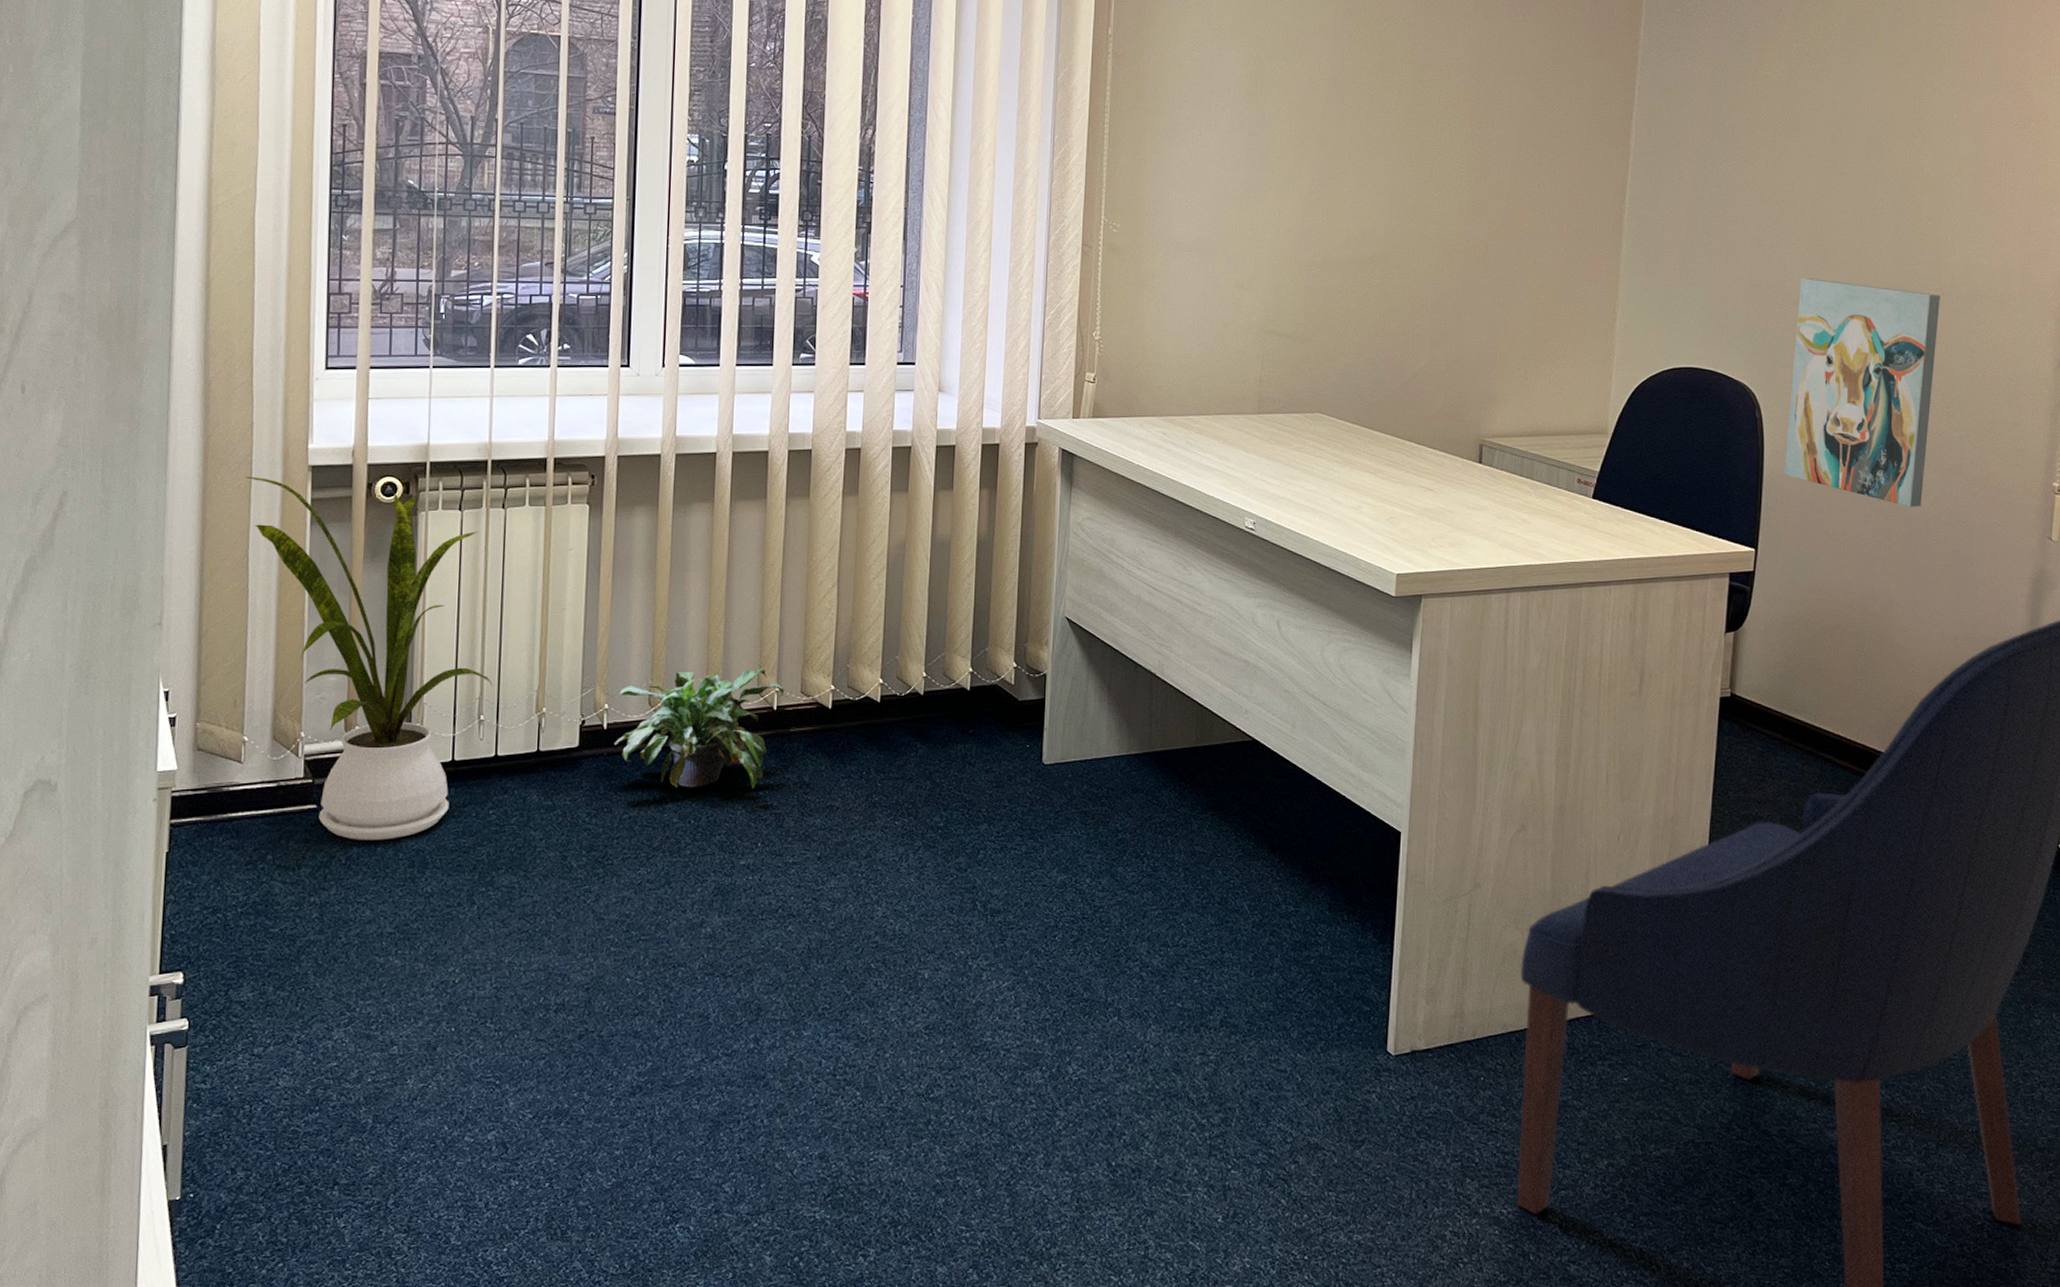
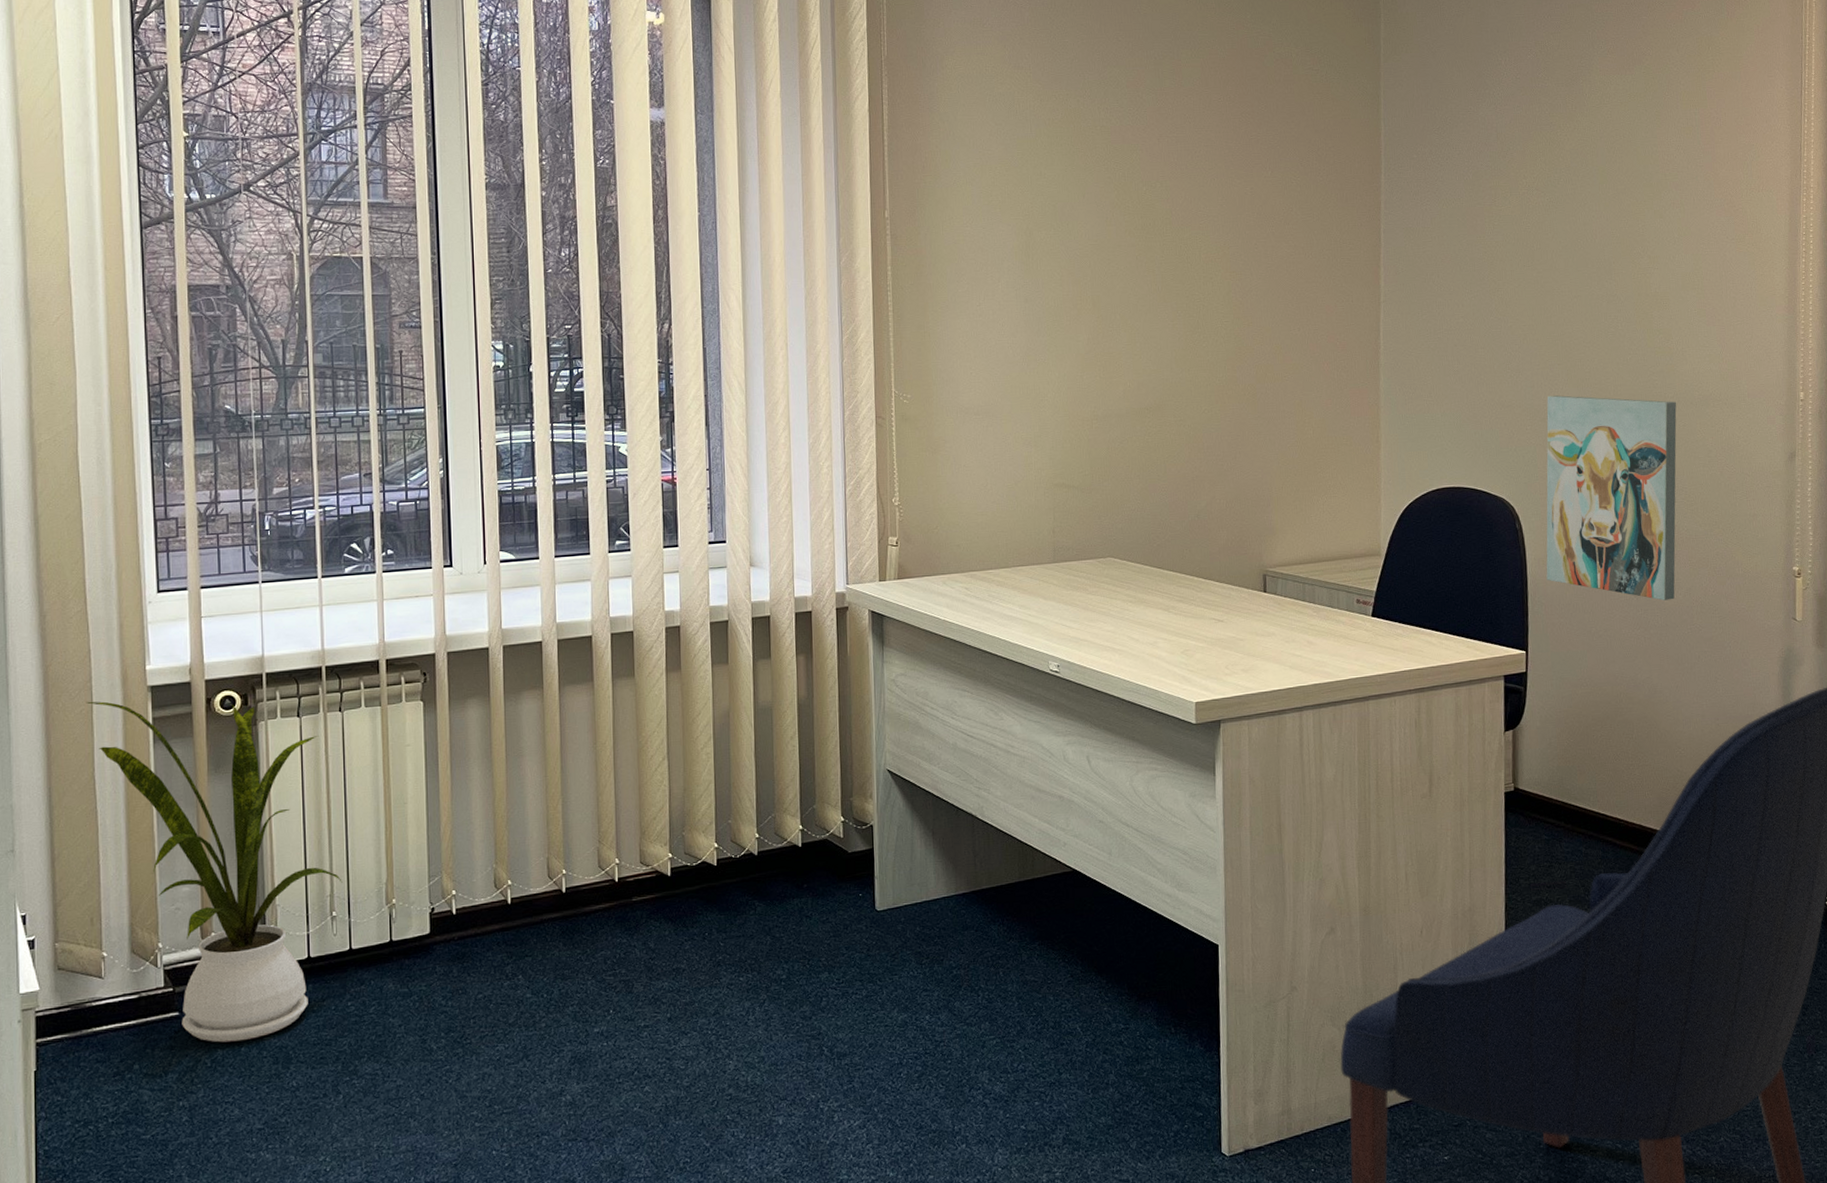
potted plant: present [614,668,785,789] -> none [464,843,625,965]

